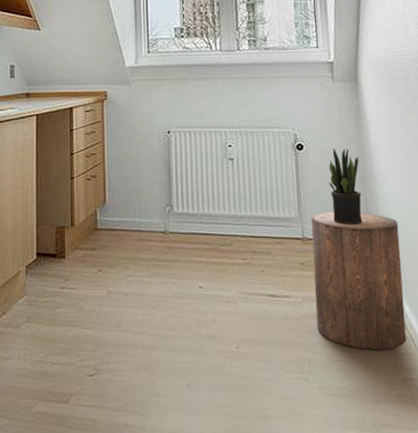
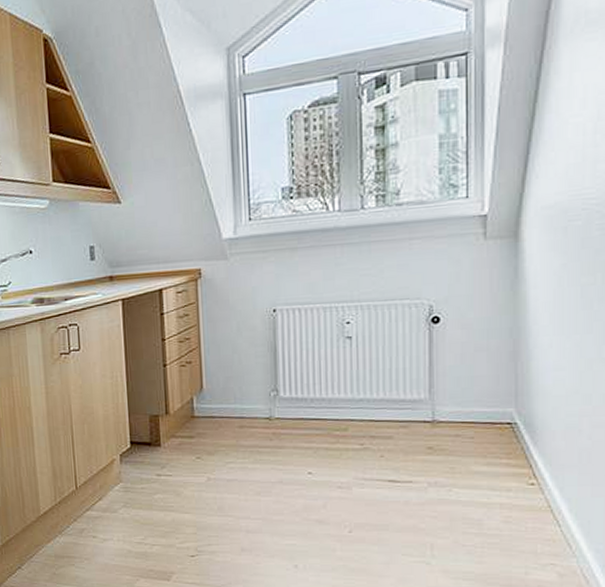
stool: present [311,212,407,350] -> none [443,391,555,535]
potted plant: present [328,148,363,225] -> none [469,319,511,405]

